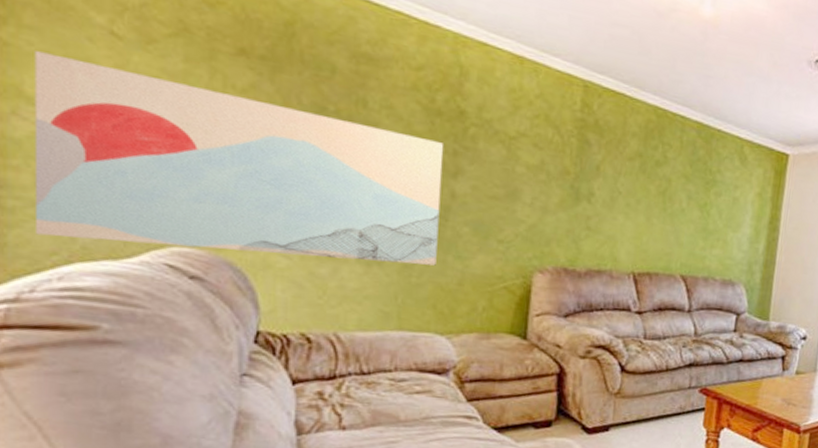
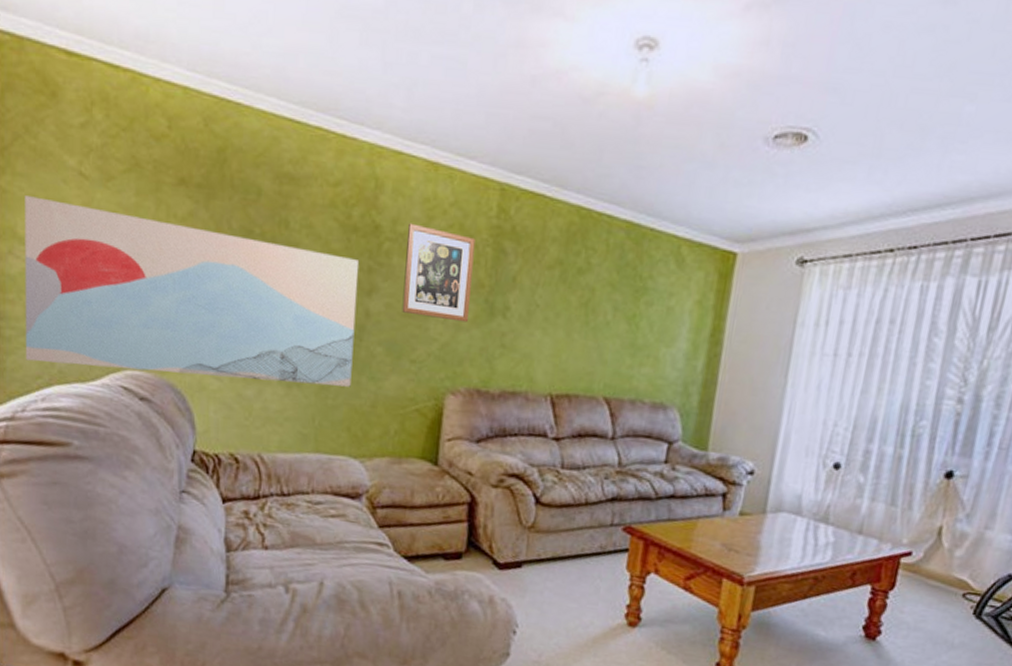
wall art: none [488,111,561,206] -> present [401,223,475,323]

